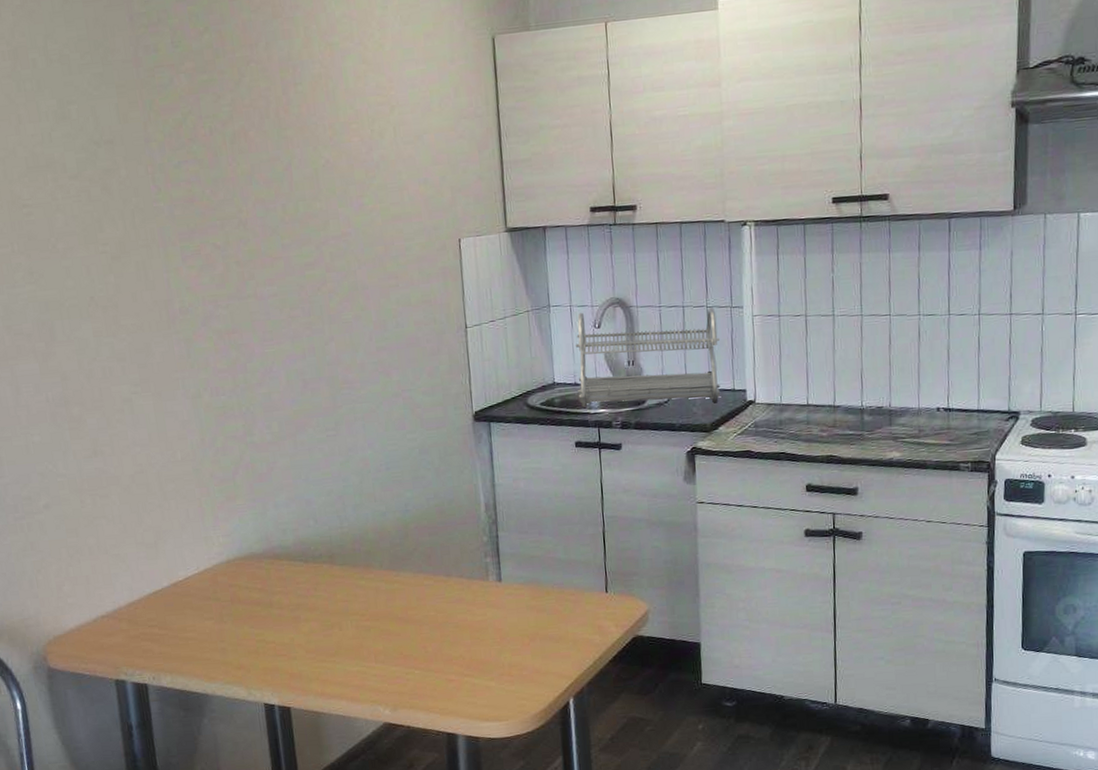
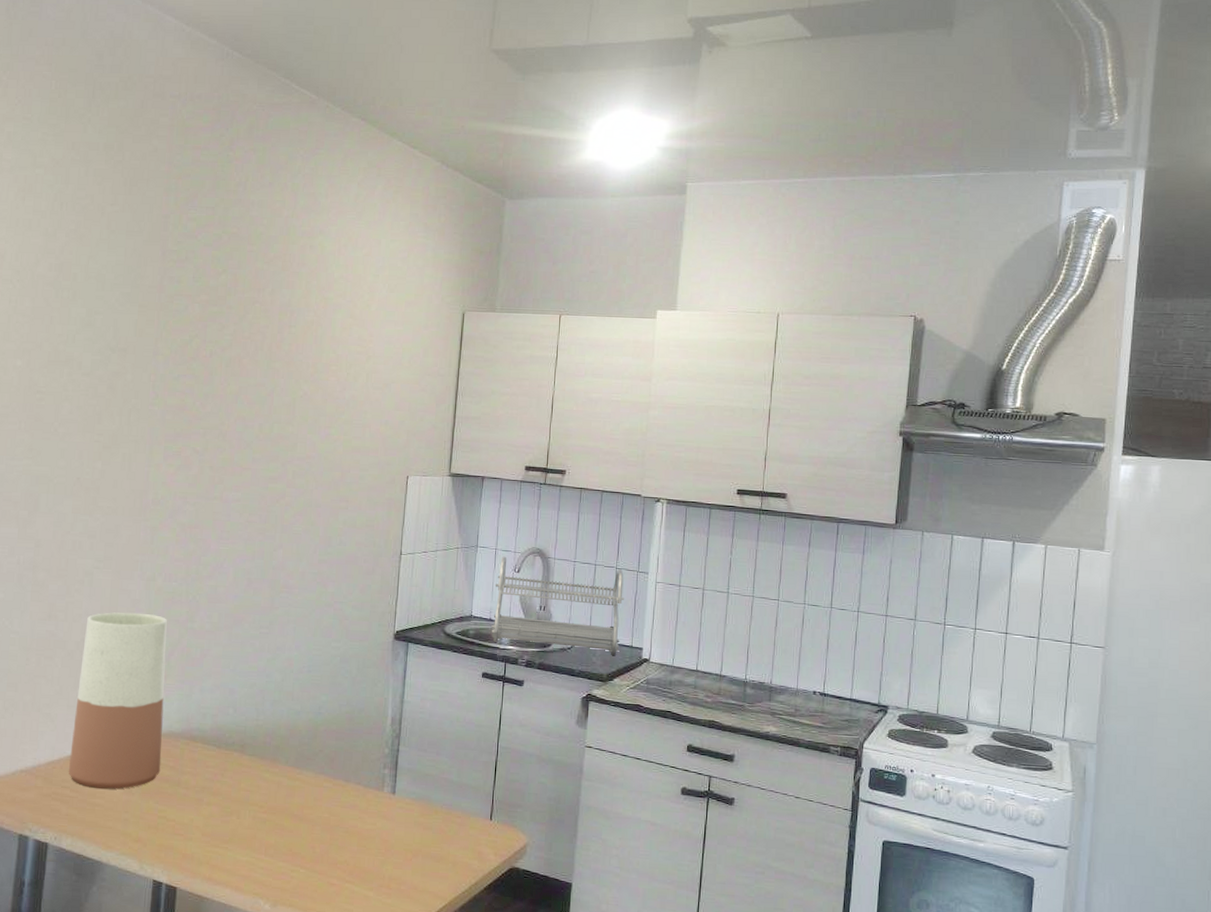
vase: none [136,433,249,622] -> present [68,612,167,789]

